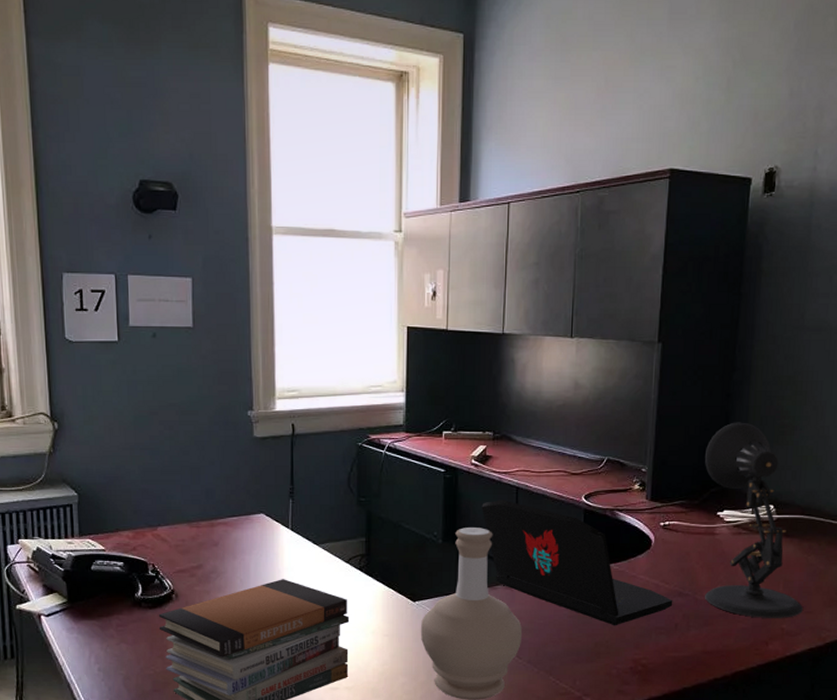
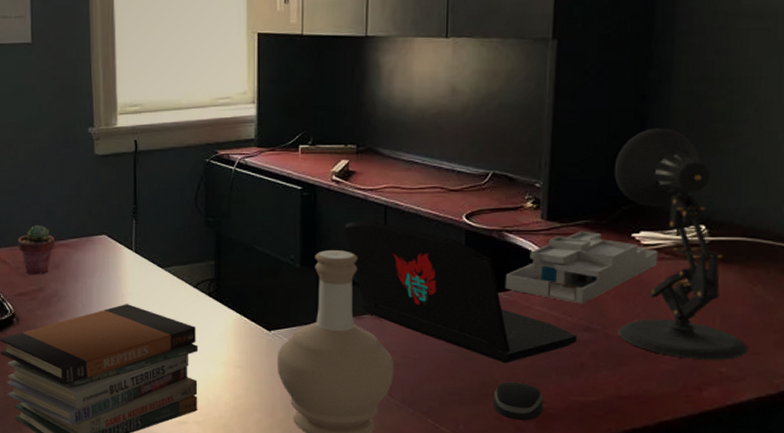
potted succulent: none [177,504,214,553] -> present [17,225,55,275]
computer mouse: none [604,641,645,675] -> present [493,381,544,421]
desk organizer: none [615,509,737,573] -> present [504,230,658,304]

